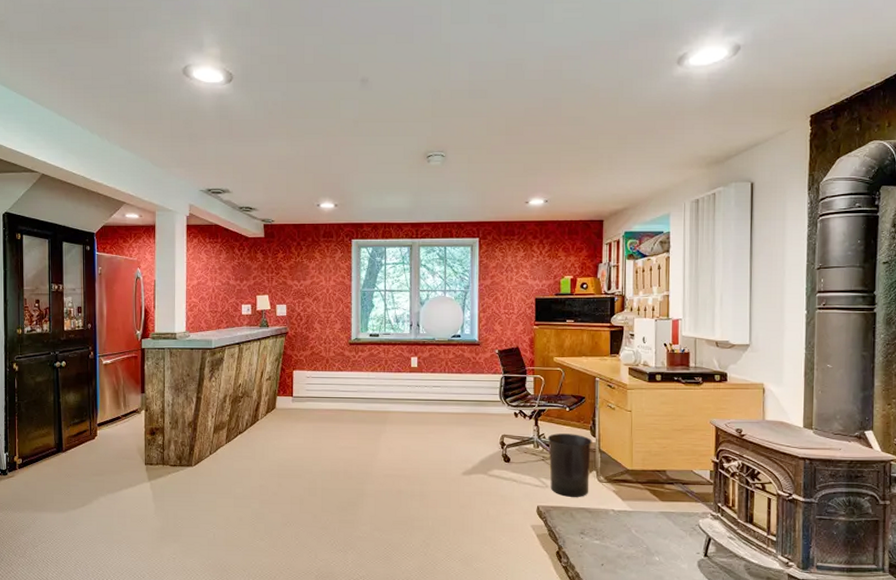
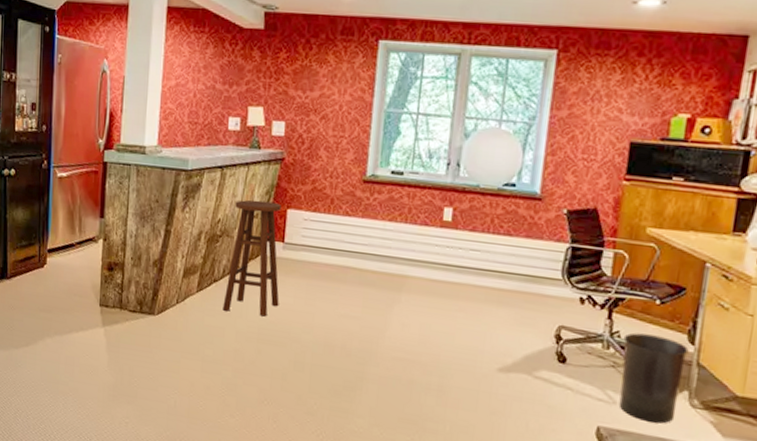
bar stool: none [248,366,293,456] -> present [222,200,281,317]

